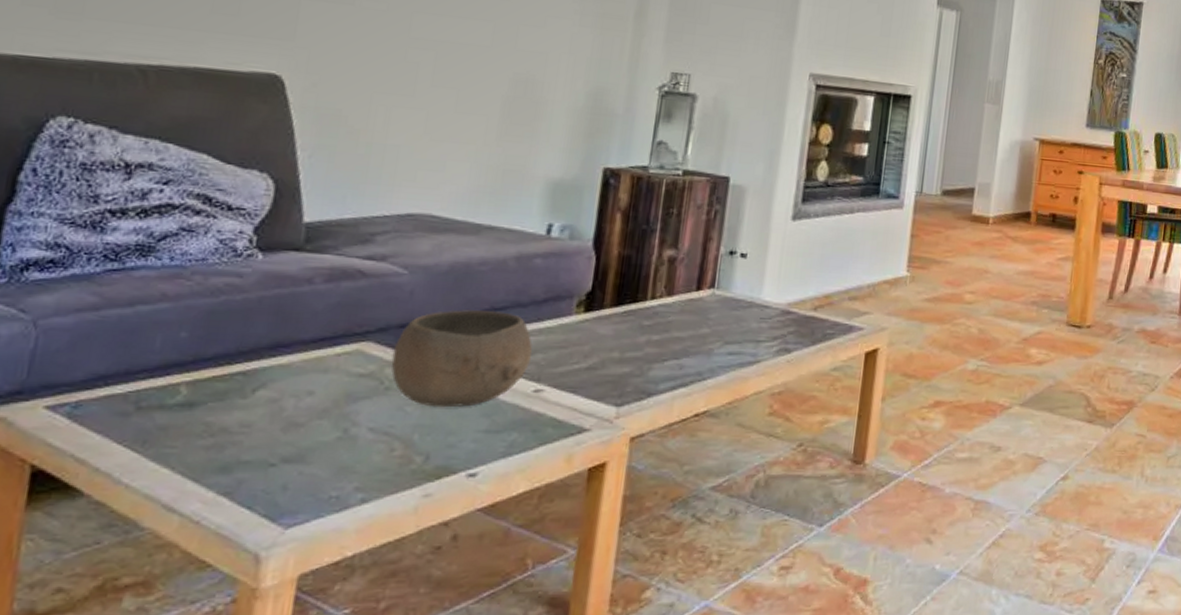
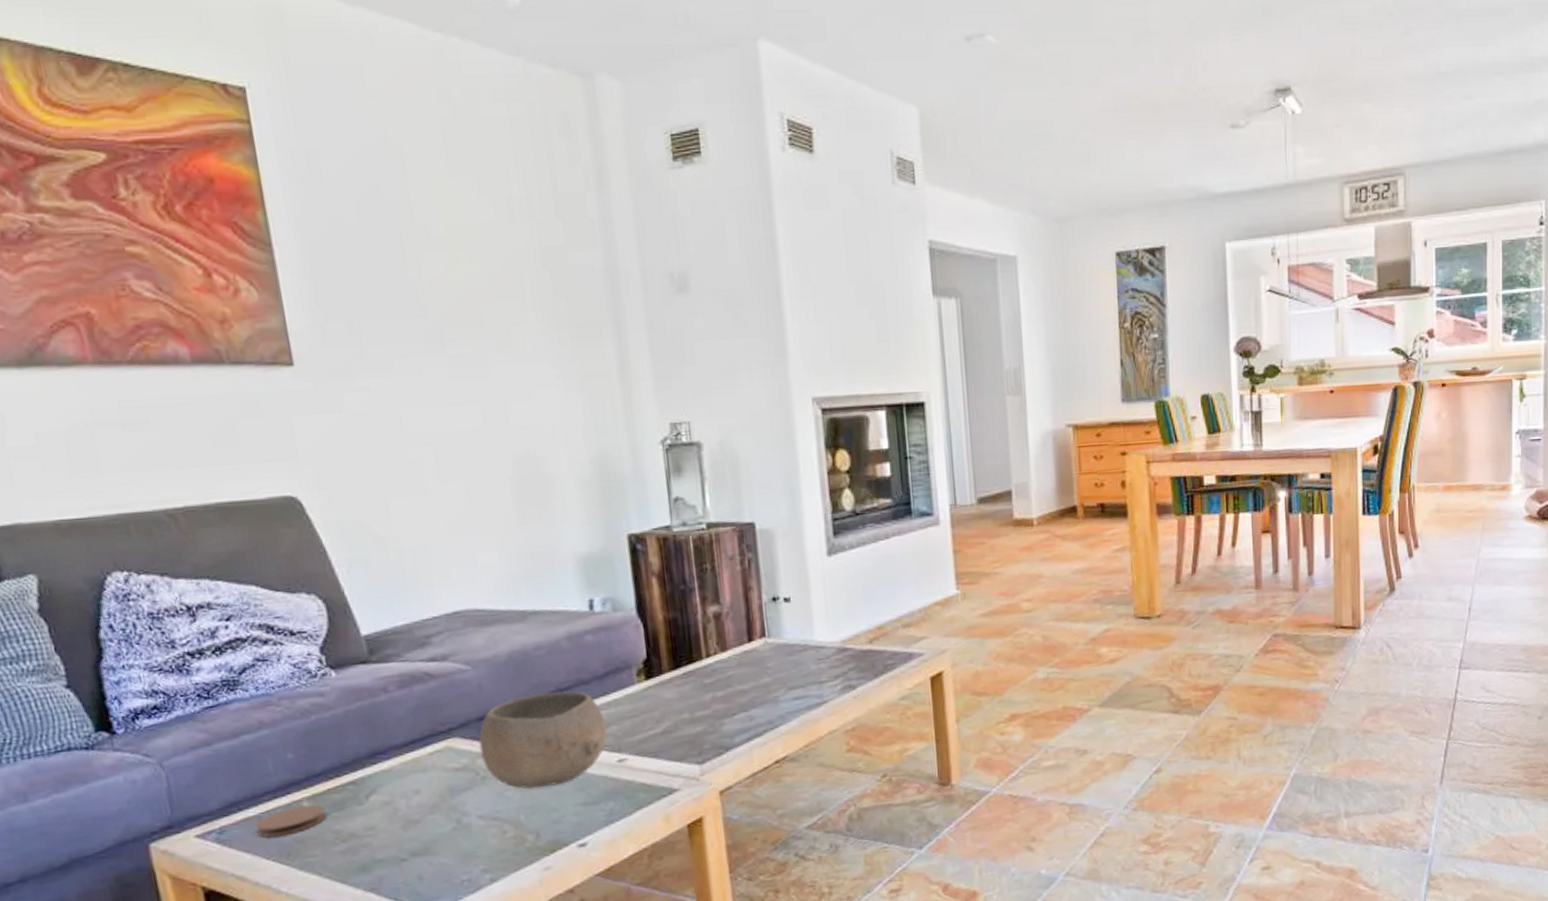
coaster: none [117,390,204,421] -> present [256,804,327,837]

